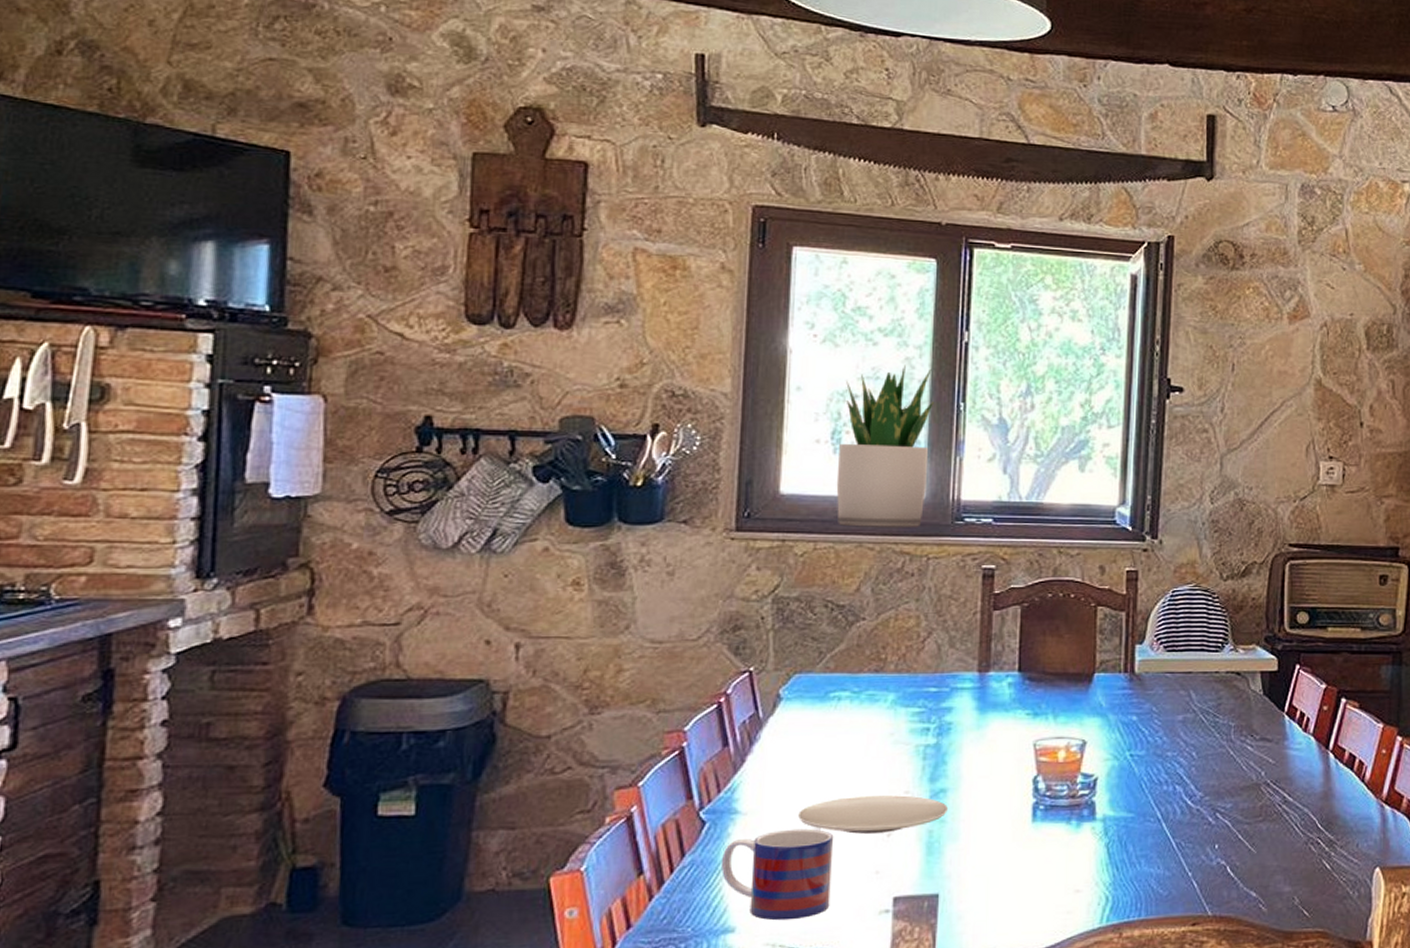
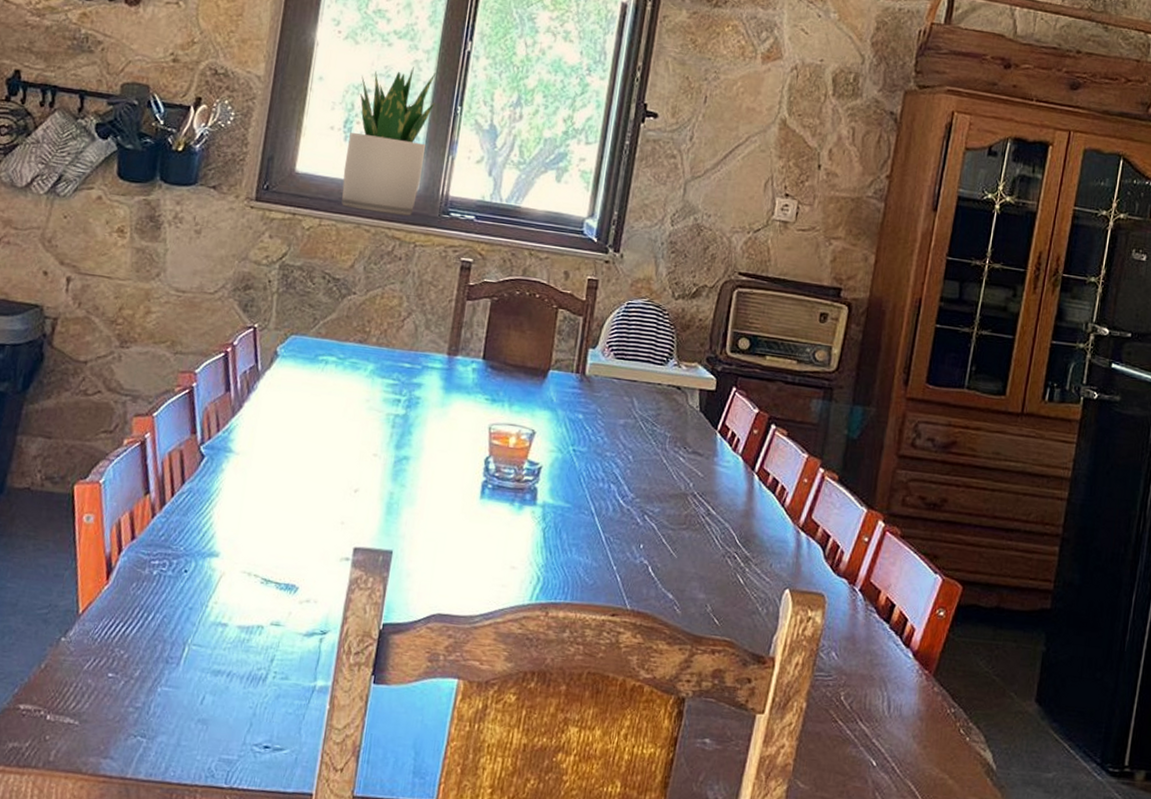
mug: present [722,828,834,920] -> none [213,472,310,554]
plate: present [798,795,948,834] -> none [281,451,409,489]

